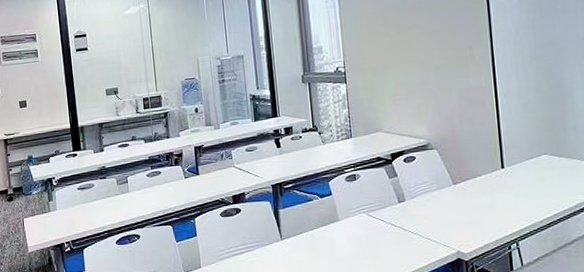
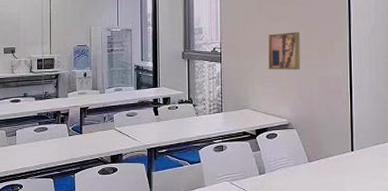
wall art: none [397,40,437,86] -> present [268,32,300,70]

